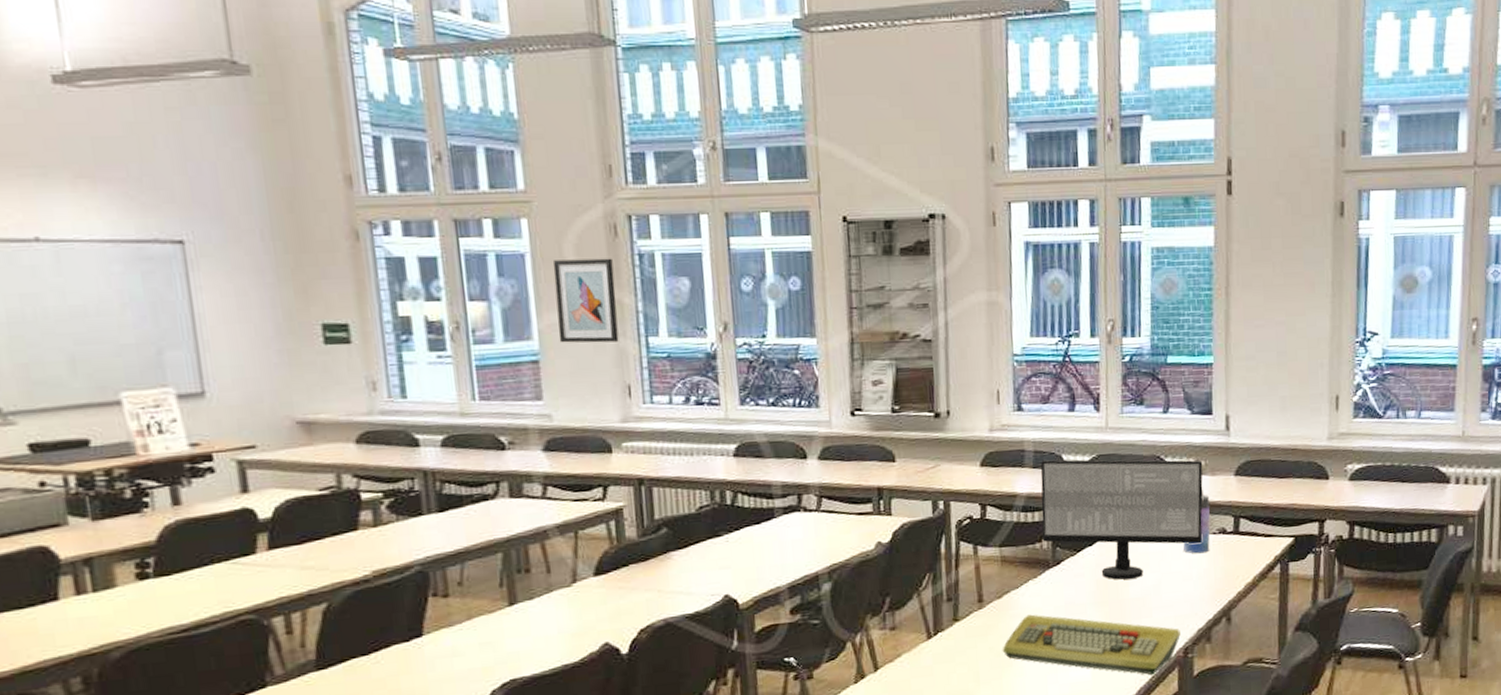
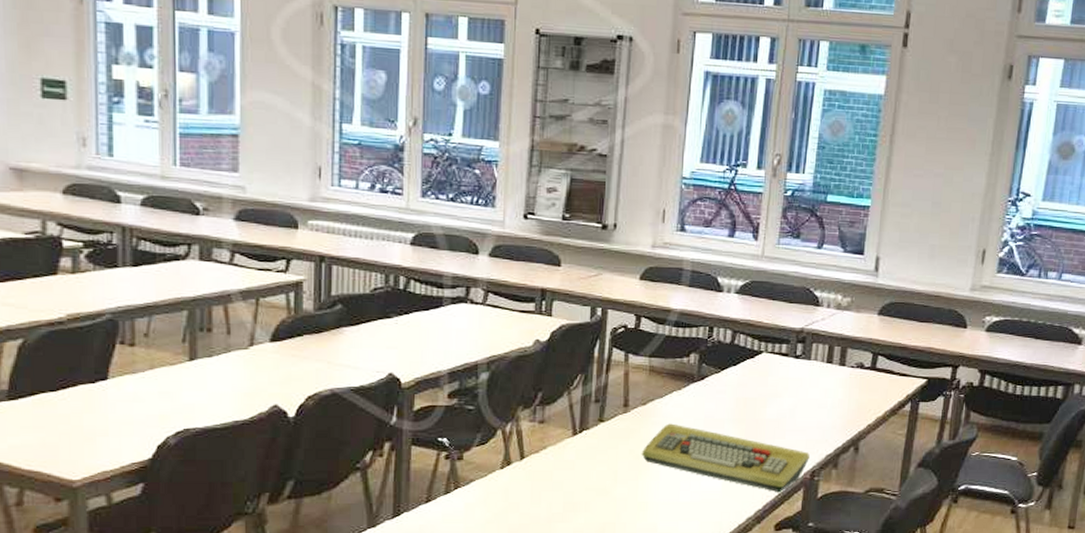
wall art: present [552,258,619,343] -> none [259,41,316,125]
computer monitor: present [1040,459,1203,580] -> none [690,281,850,401]
water bottle: present [1183,487,1210,554] -> none [822,322,852,384]

